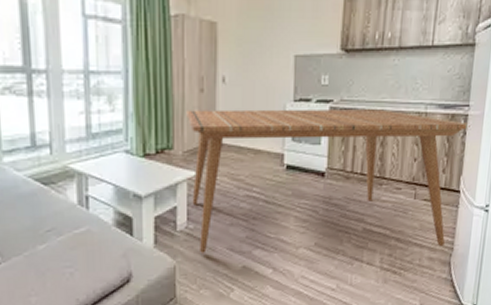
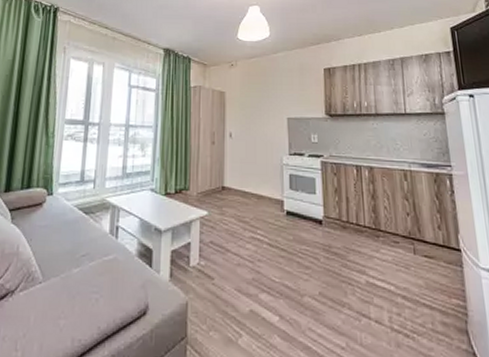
dining table: present [186,109,470,253] -> none [201,158,457,311]

